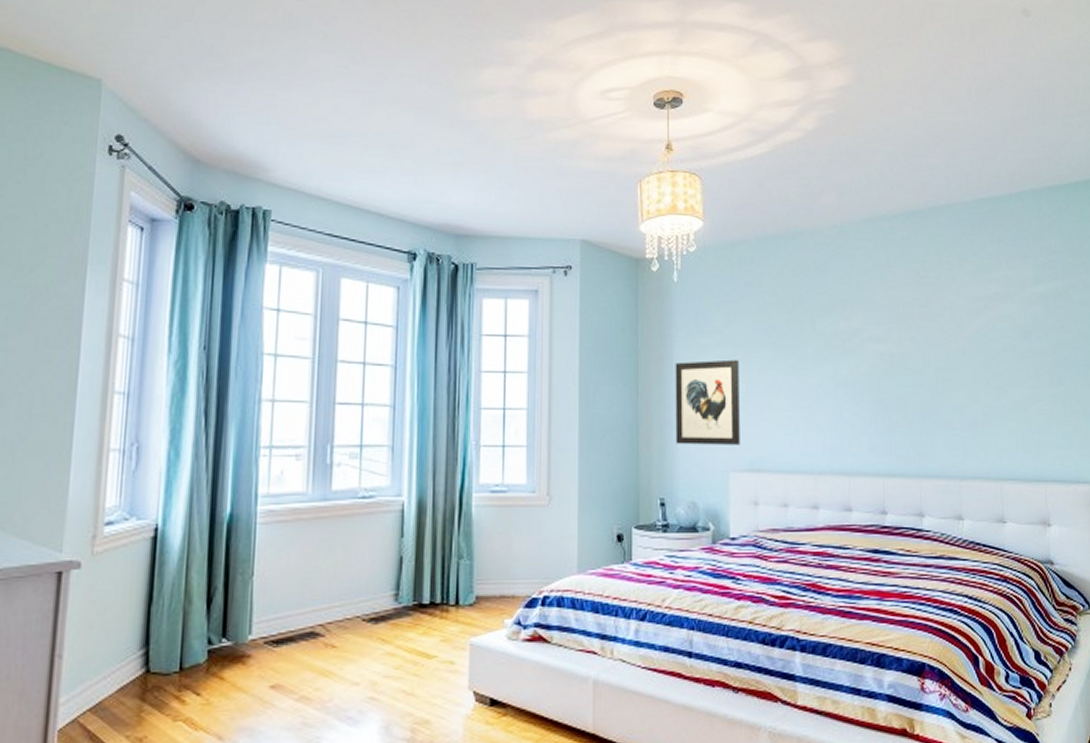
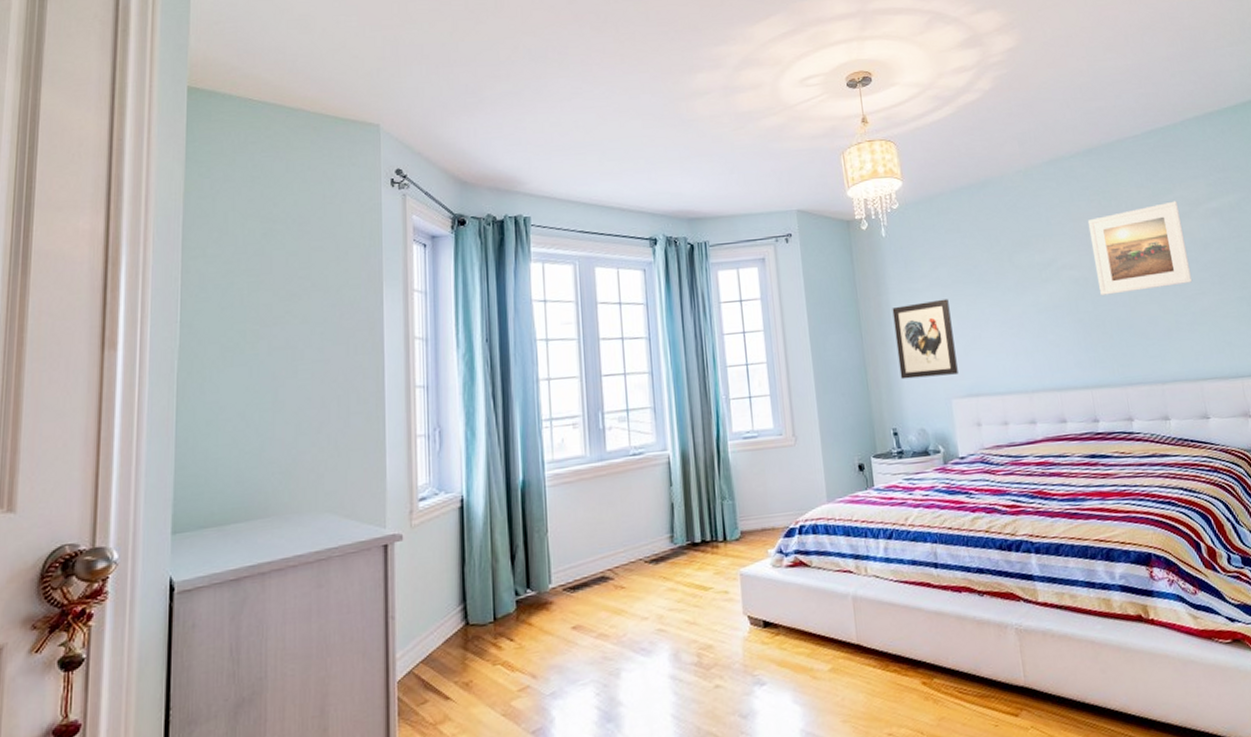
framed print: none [902,280,1007,376] -> present [1087,201,1193,296]

